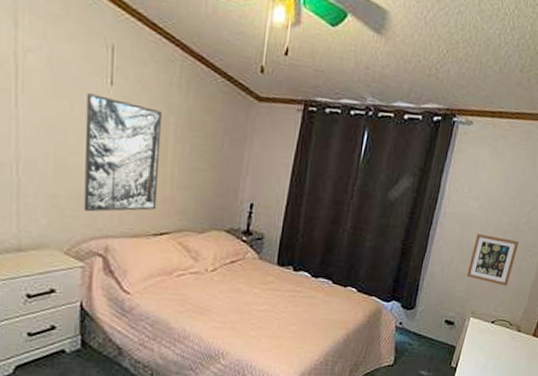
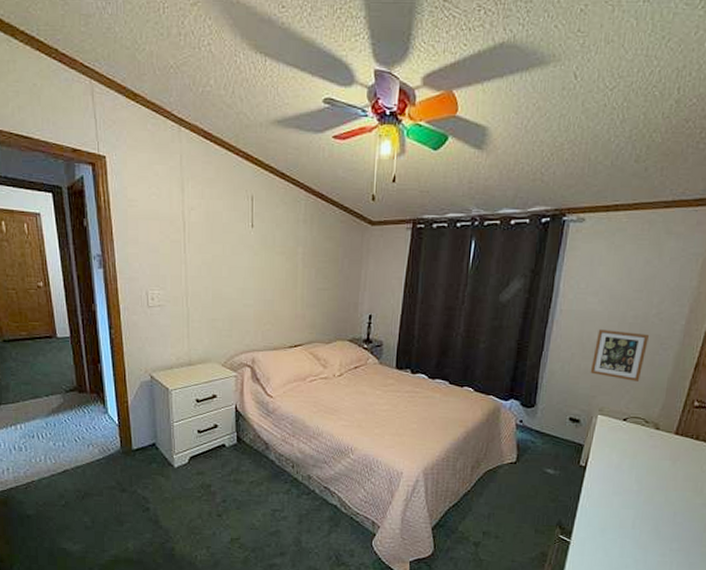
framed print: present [83,93,163,212] -> none [234,236,293,331]

